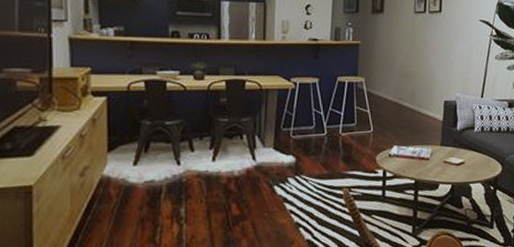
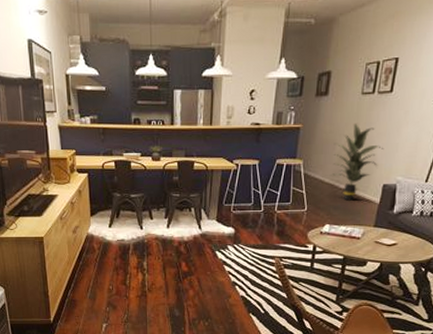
indoor plant: none [393,41,441,119] -> present [331,124,384,201]

